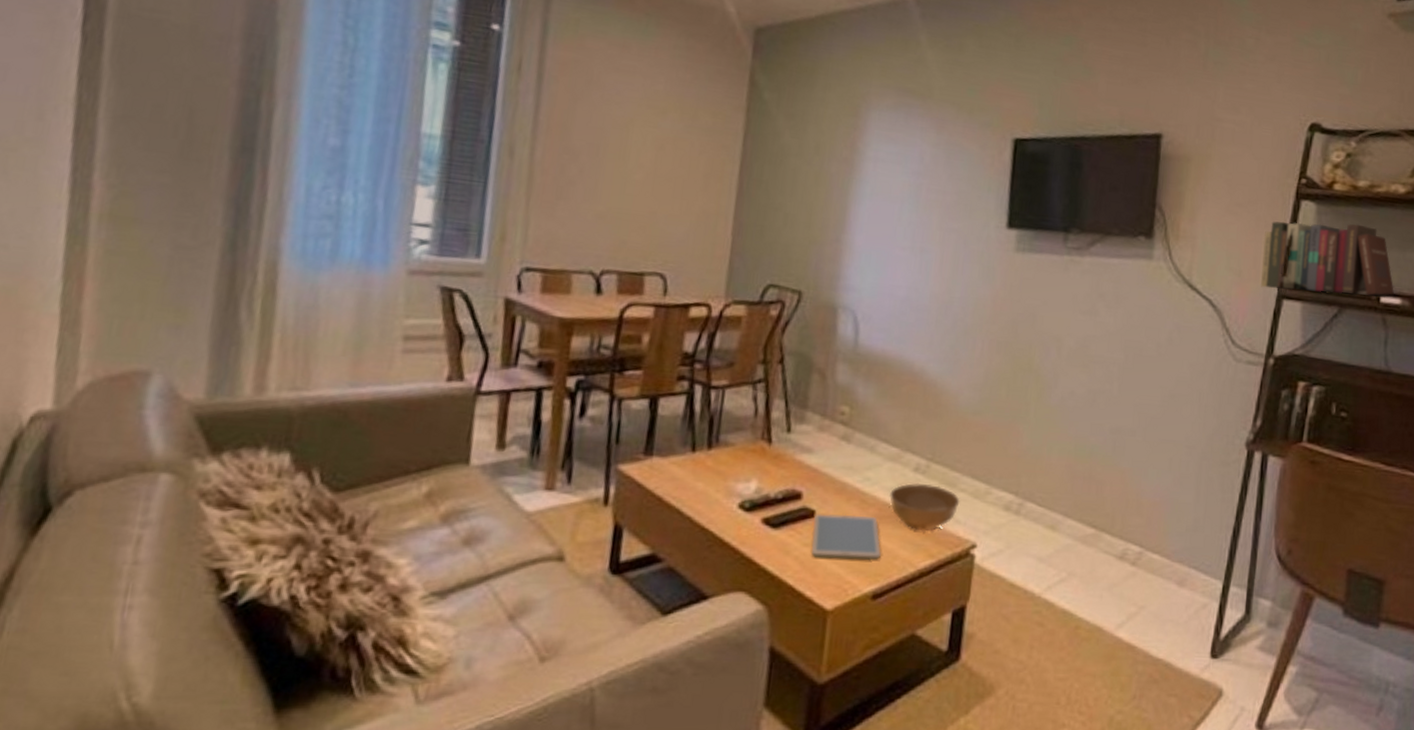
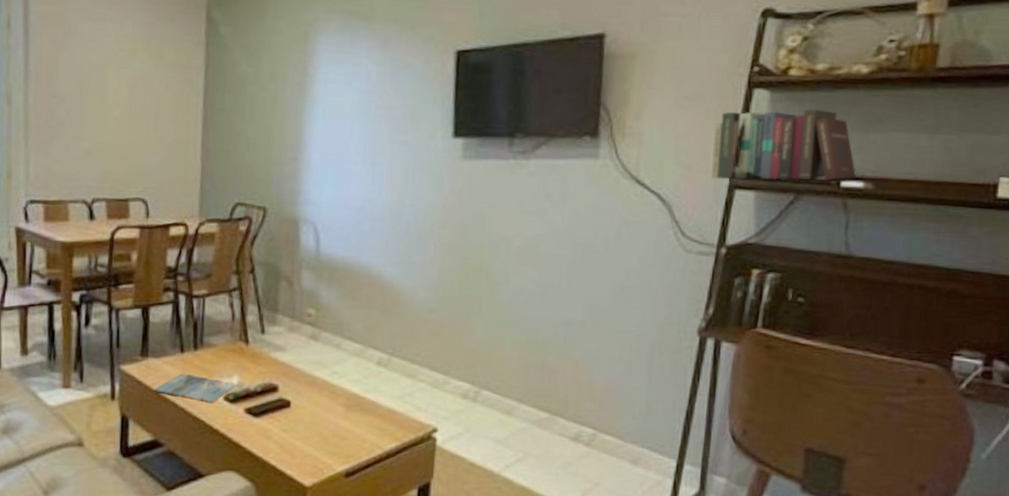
magazine: none [655,475,756,512] -> present [153,373,238,403]
tablet: present [811,514,881,561] -> none [289,404,351,444]
bowl: present [890,482,960,532] -> none [356,375,420,418]

